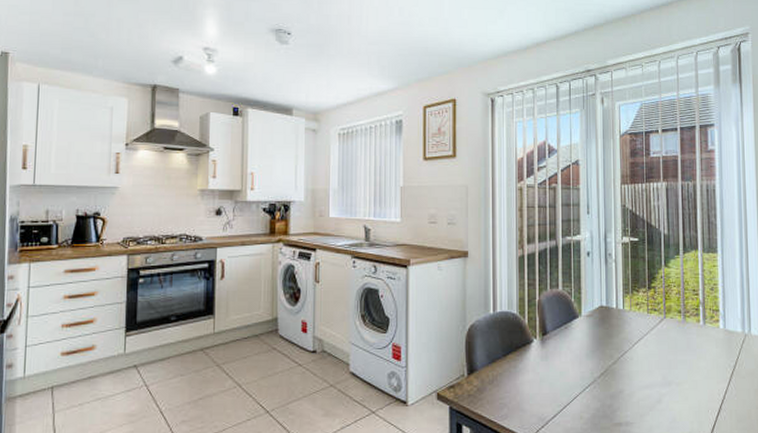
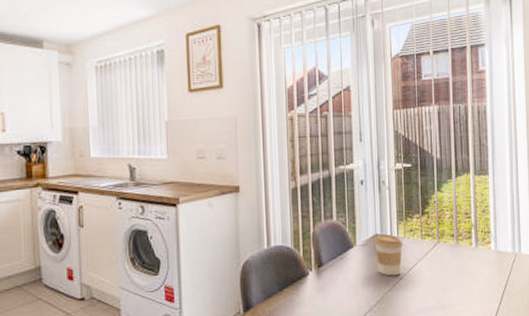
coffee cup: none [600,306,629,349] -> present [374,234,404,276]

